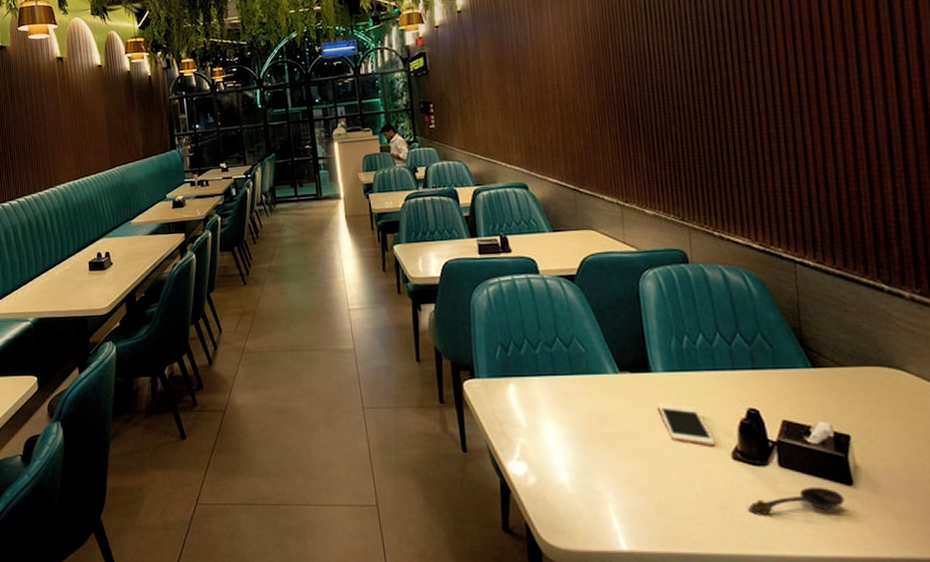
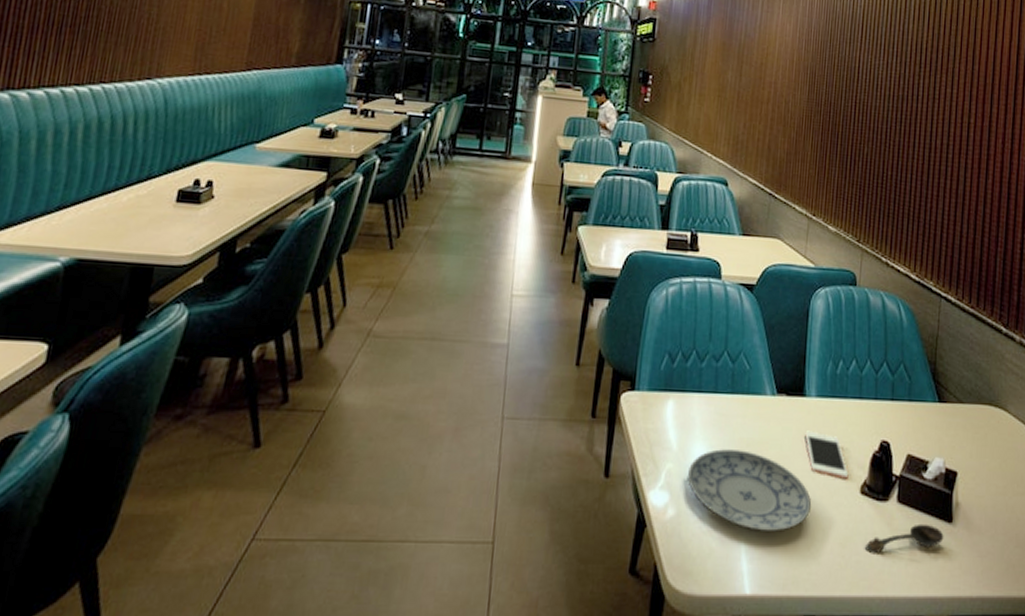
plate: none [541,424,679,495] -> present [688,449,812,532]

